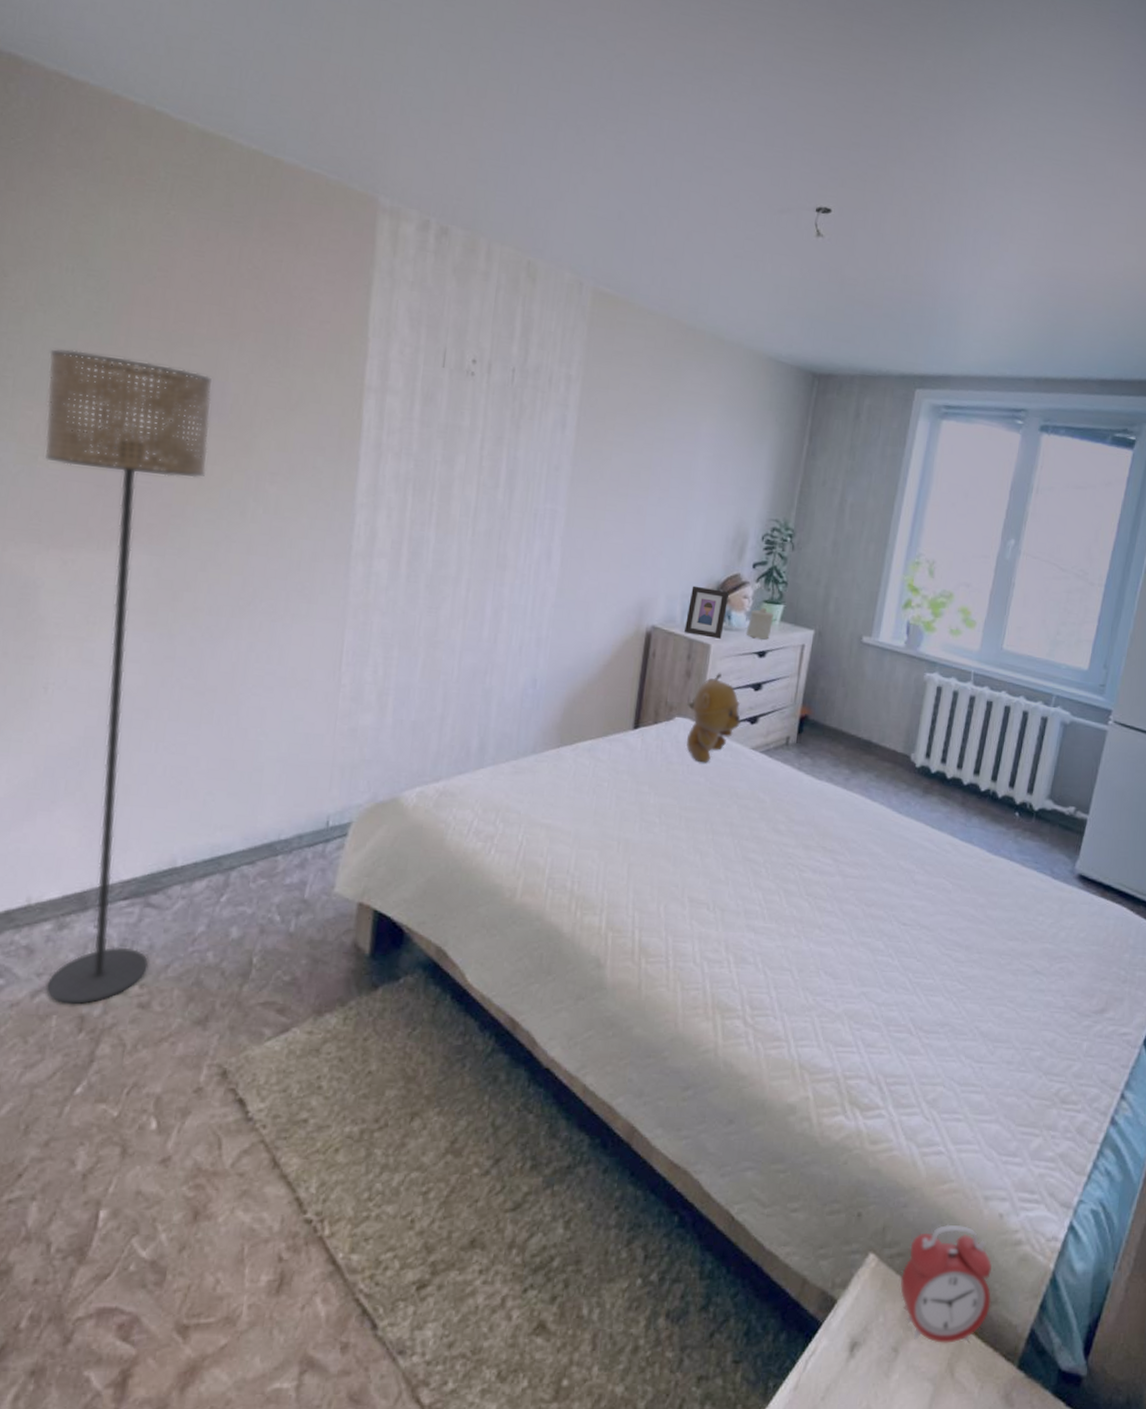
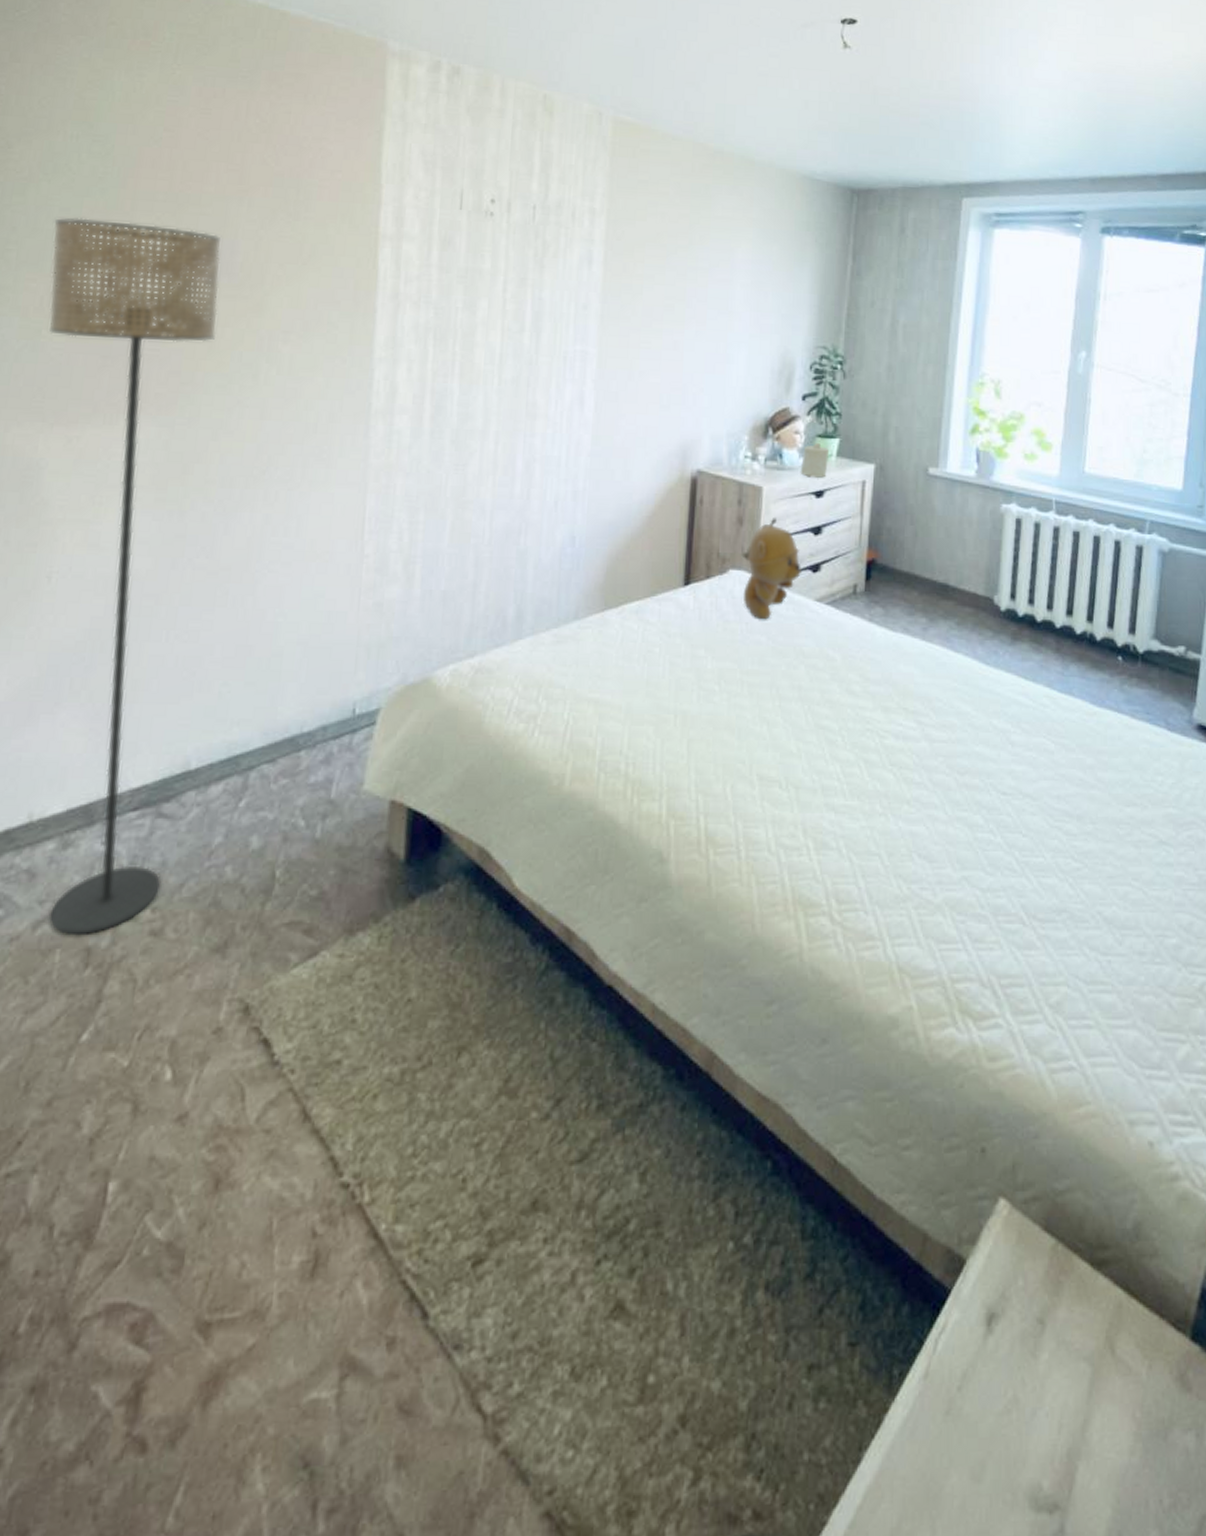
picture frame: present [685,585,730,639] -> none [733,423,779,480]
alarm clock: present [900,1224,992,1343] -> none [1039,1157,1150,1311]

